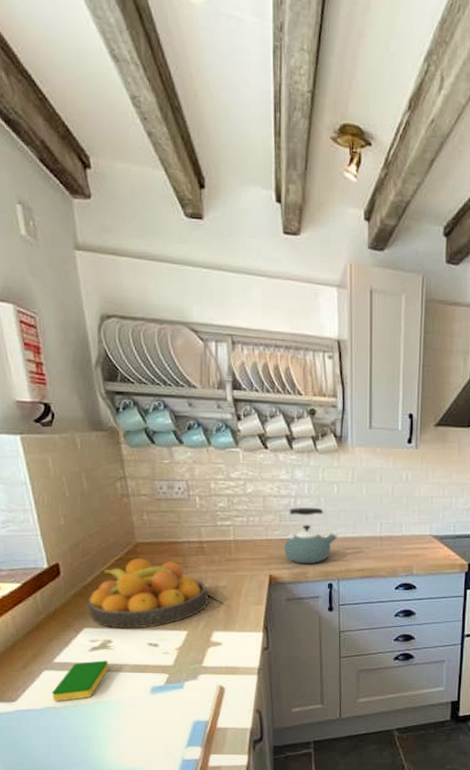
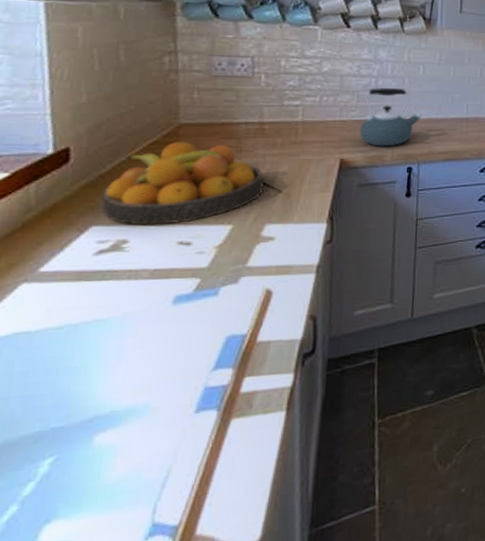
dish sponge: present [52,660,110,702] -> none [27,266,120,325]

